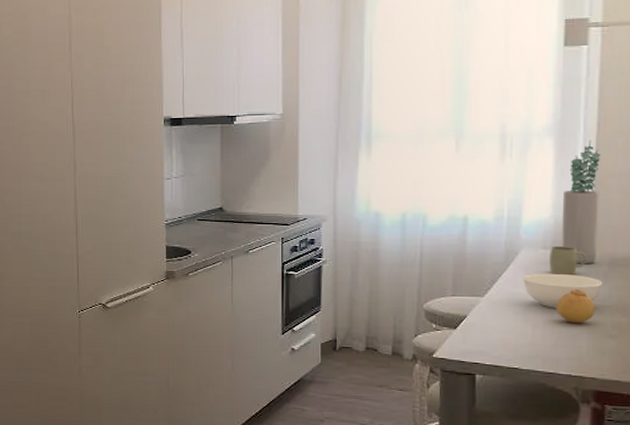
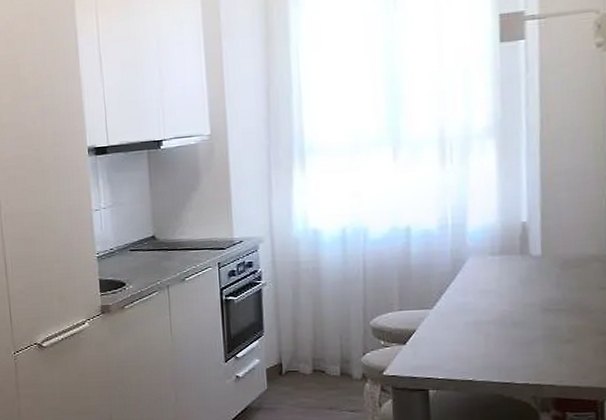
bowl: present [522,273,603,308] -> none [471,279,556,316]
mug: present [550,245,587,275] -> none [498,250,537,281]
fruit: present [556,288,596,324] -> none [508,294,550,330]
vase: present [561,140,601,265] -> none [508,138,548,269]

